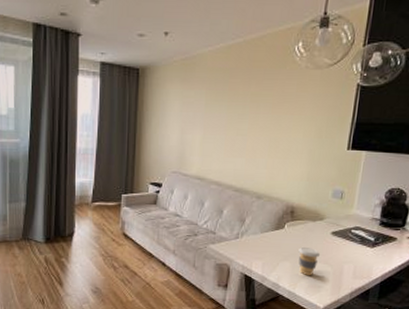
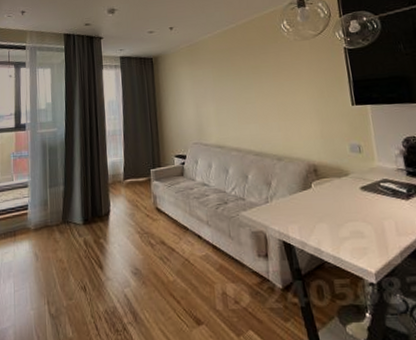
coffee cup: present [298,246,321,276] -> none [332,205,356,237]

